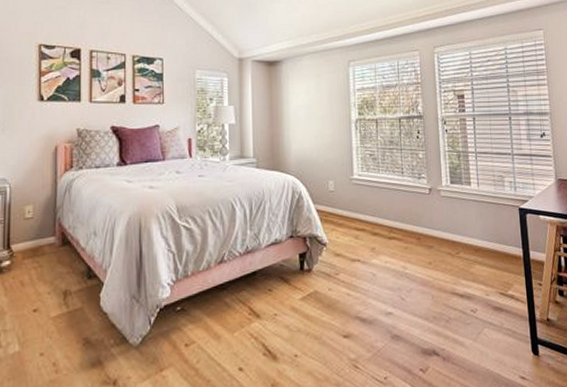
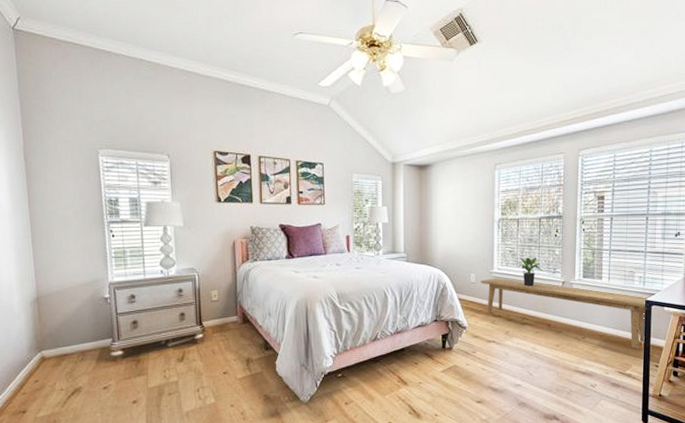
bench: none [340,185,525,265] -> present [480,278,649,349]
potted plant: none [375,161,408,195] -> present [514,257,544,287]

